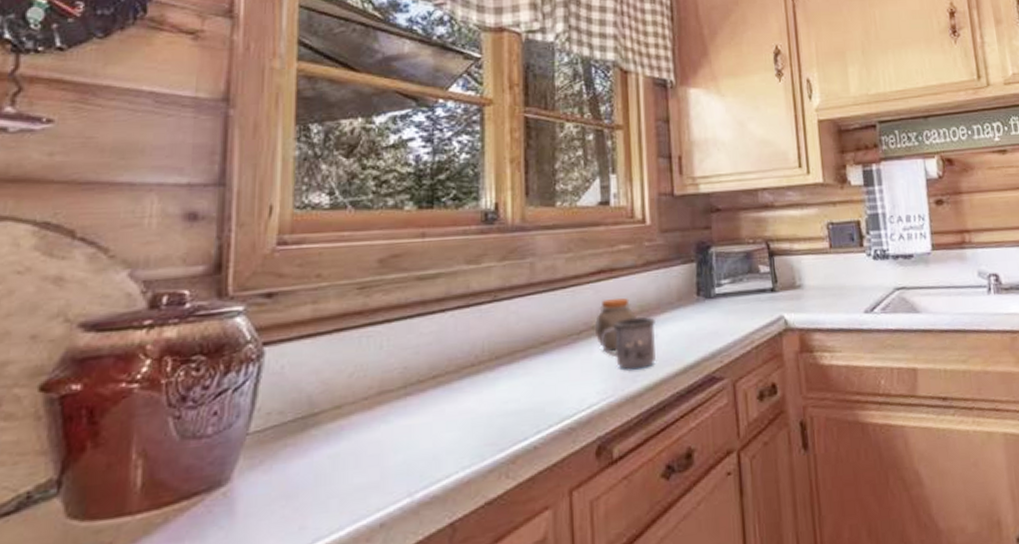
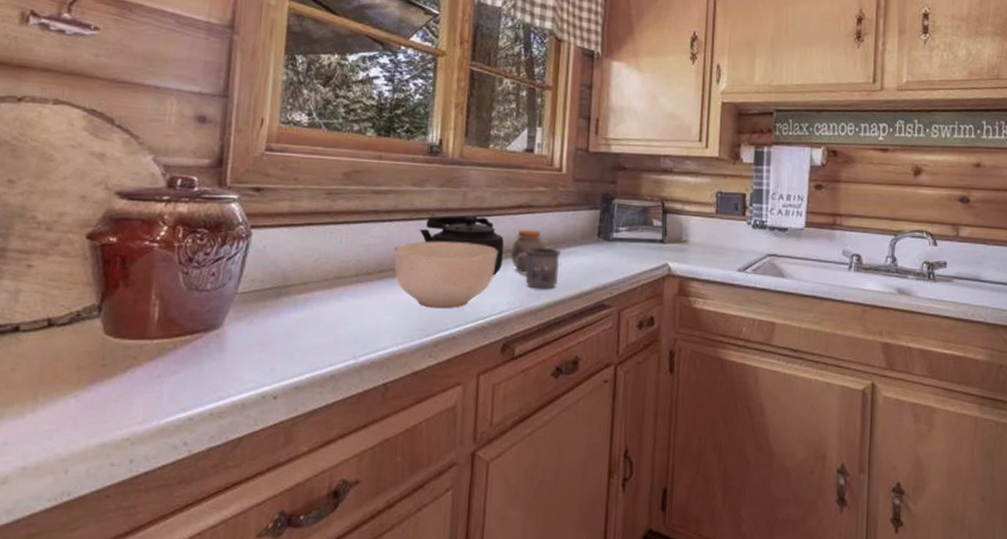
bowl: none [450,324,580,414] -> present [393,241,498,309]
kettle: none [481,290,587,362] -> present [420,215,504,276]

